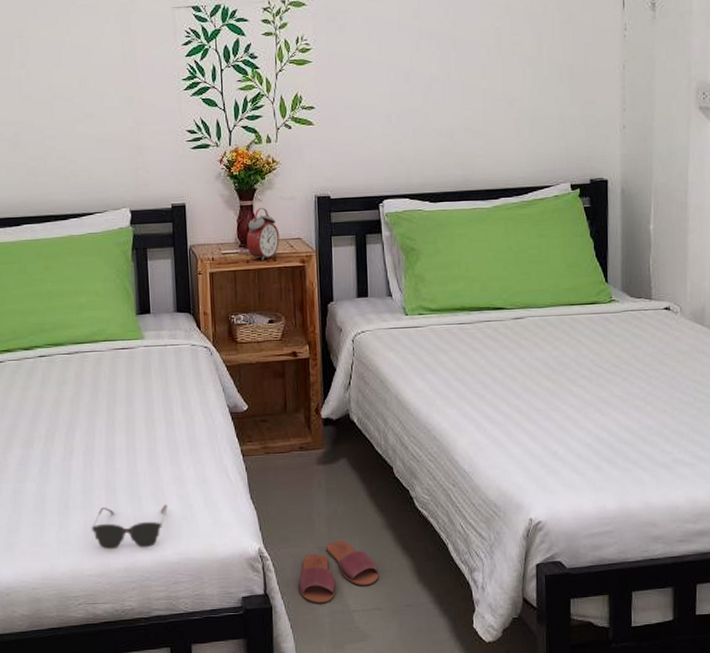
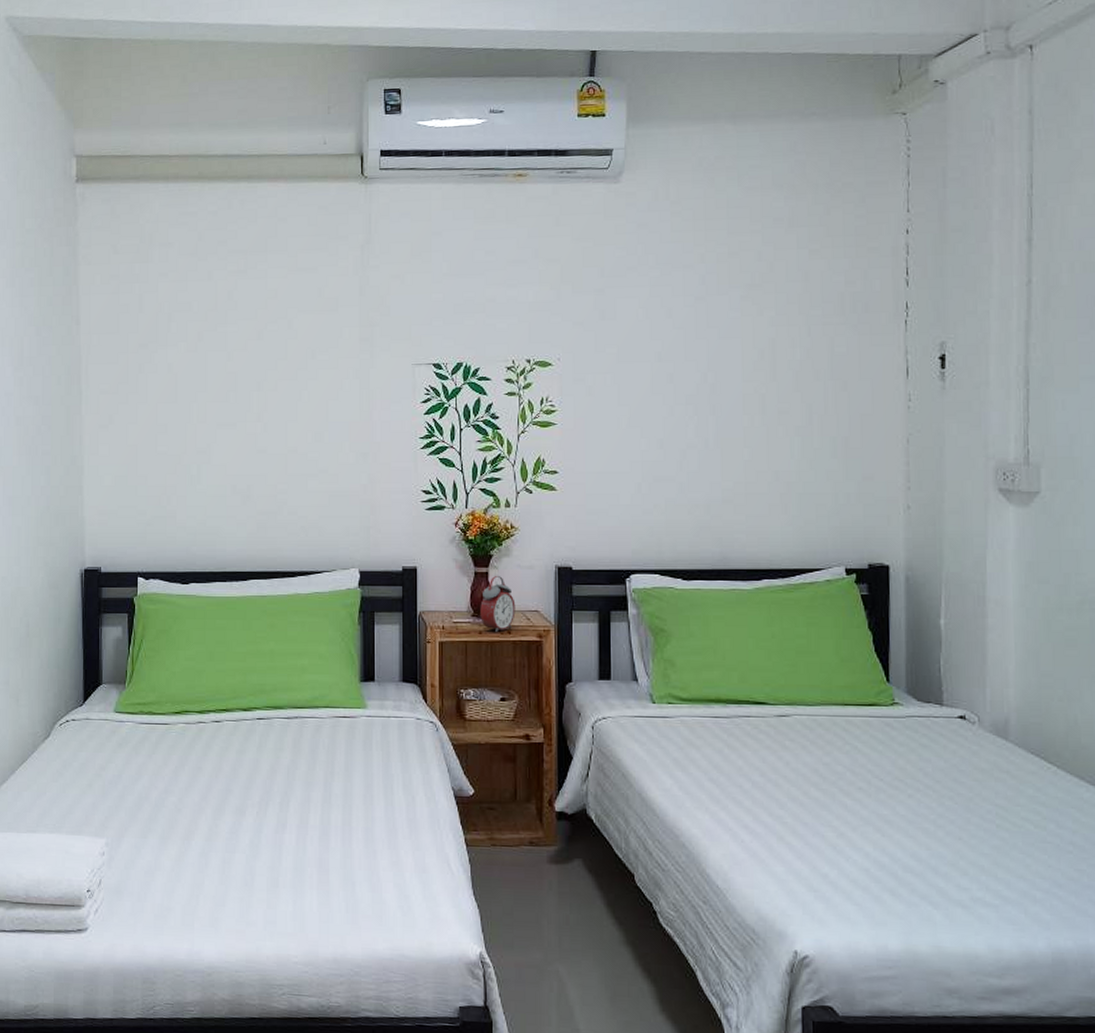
sunglasses: present [91,504,168,550] -> none [300,888,382,939]
slippers: present [298,540,379,604] -> none [523,953,615,1025]

